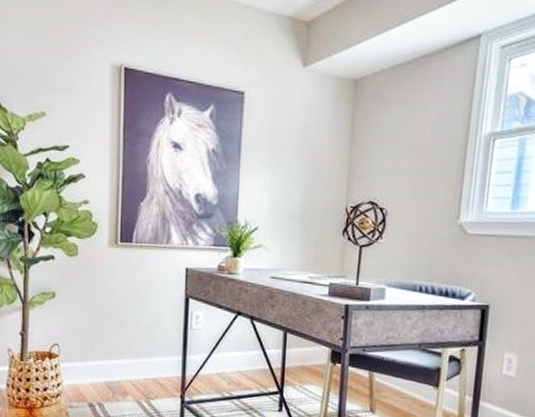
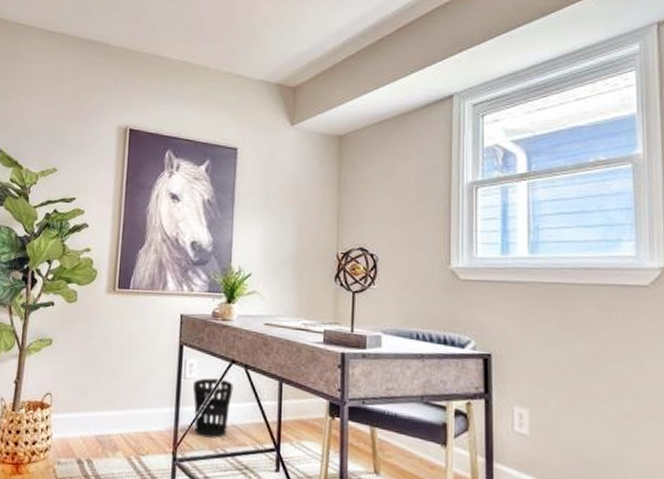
wastebasket: none [199,328,239,383] -> present [192,378,233,439]

